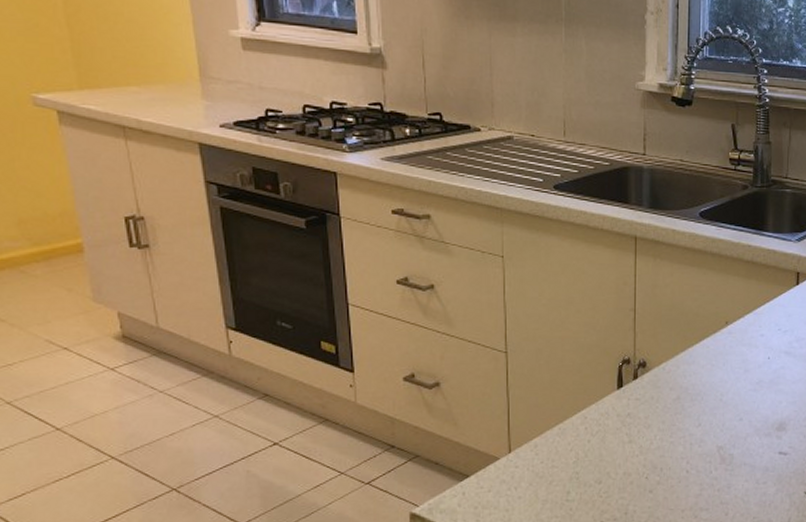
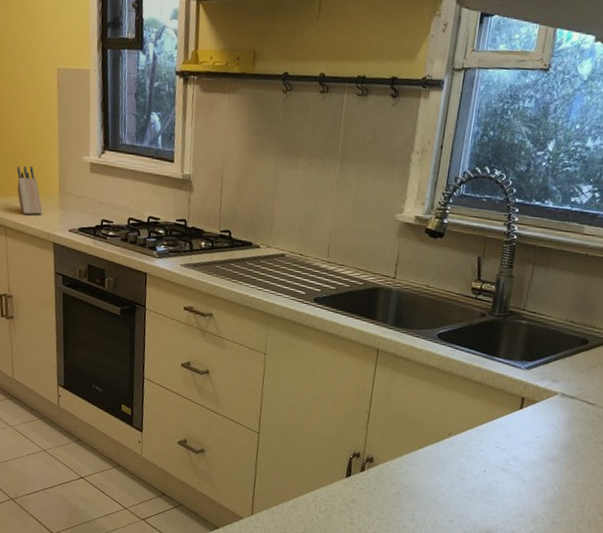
knife block: none [133,45,178,110] -> present [17,166,43,215]

